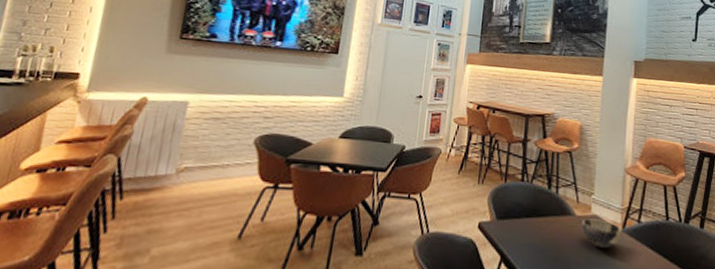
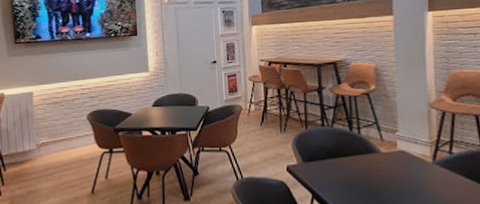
bowl: present [581,219,621,249] -> none [388,154,432,181]

